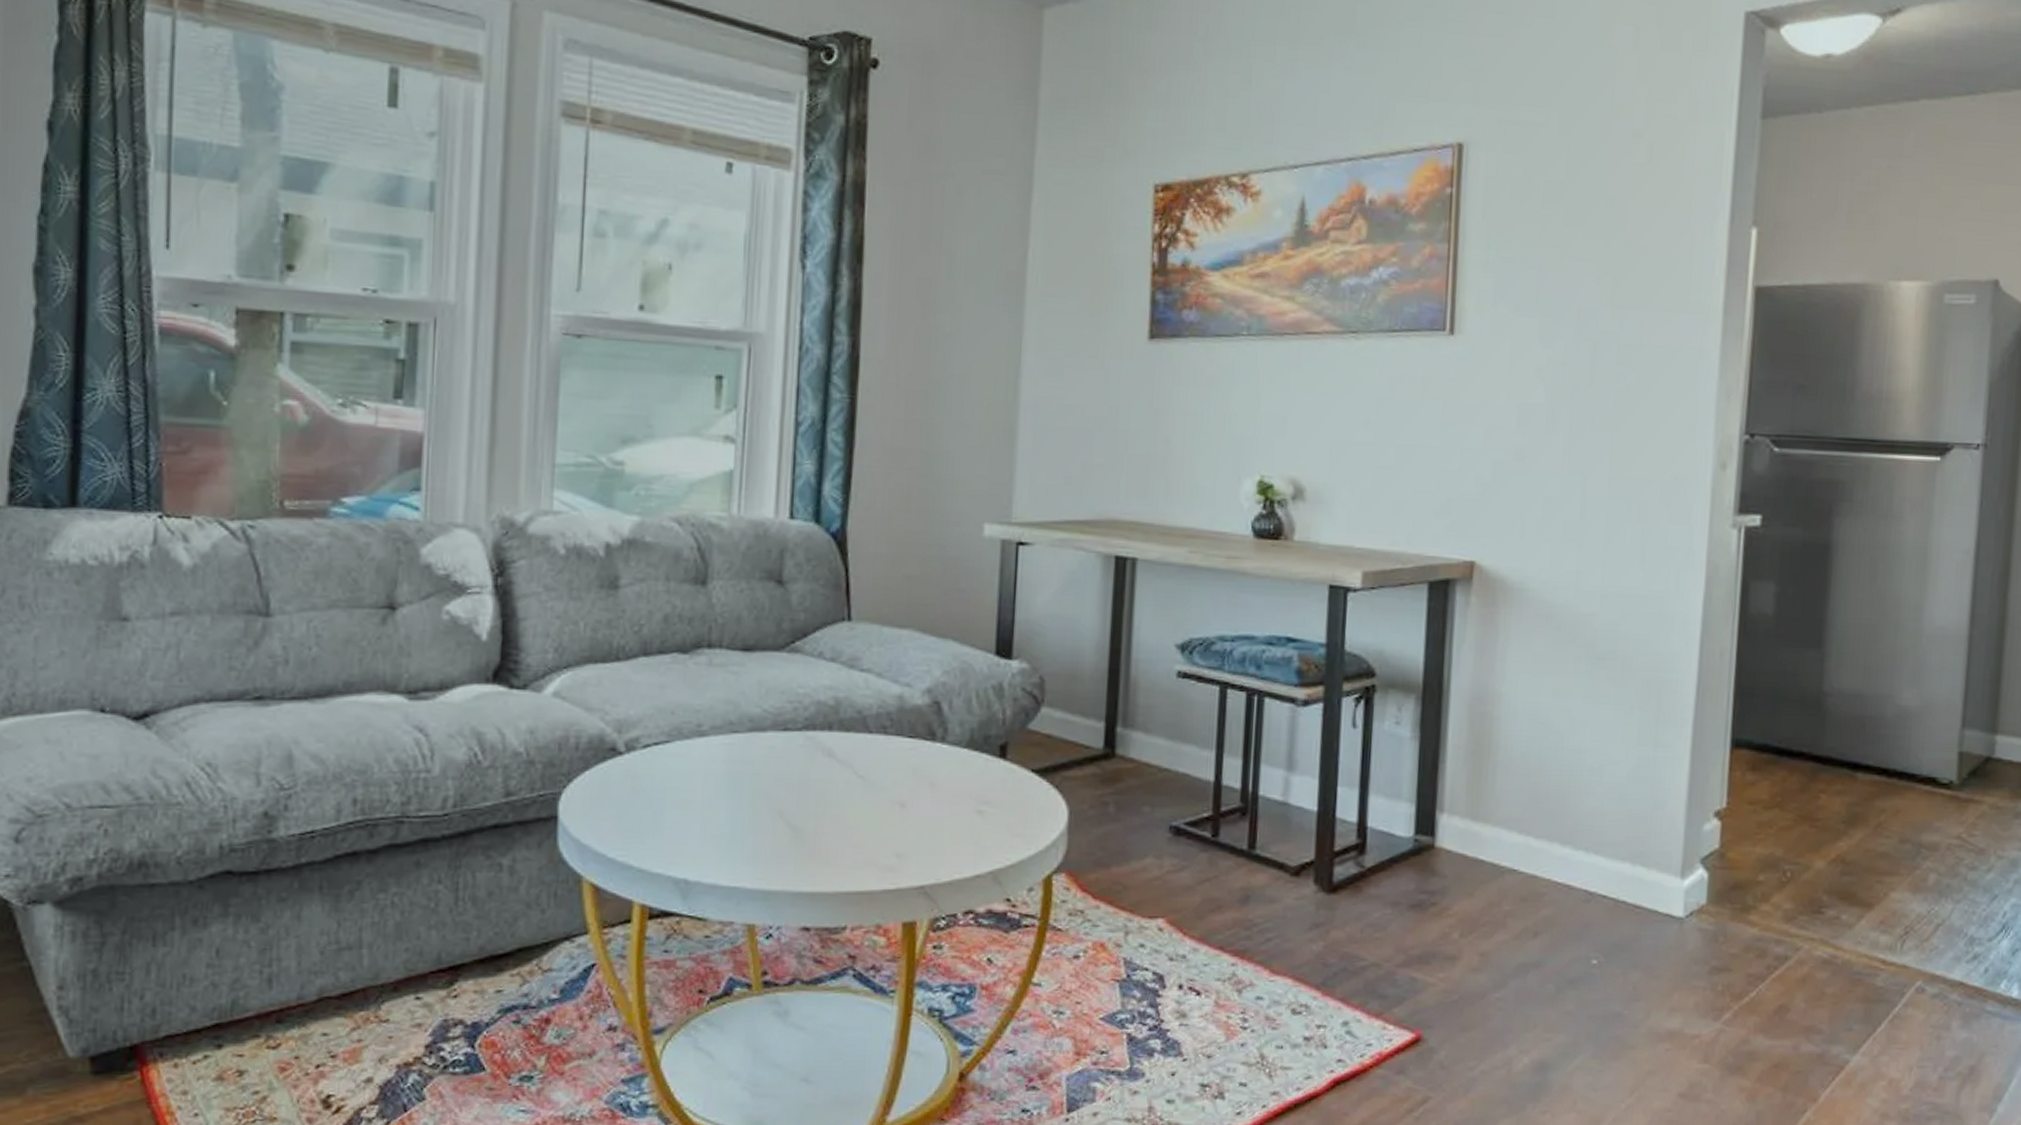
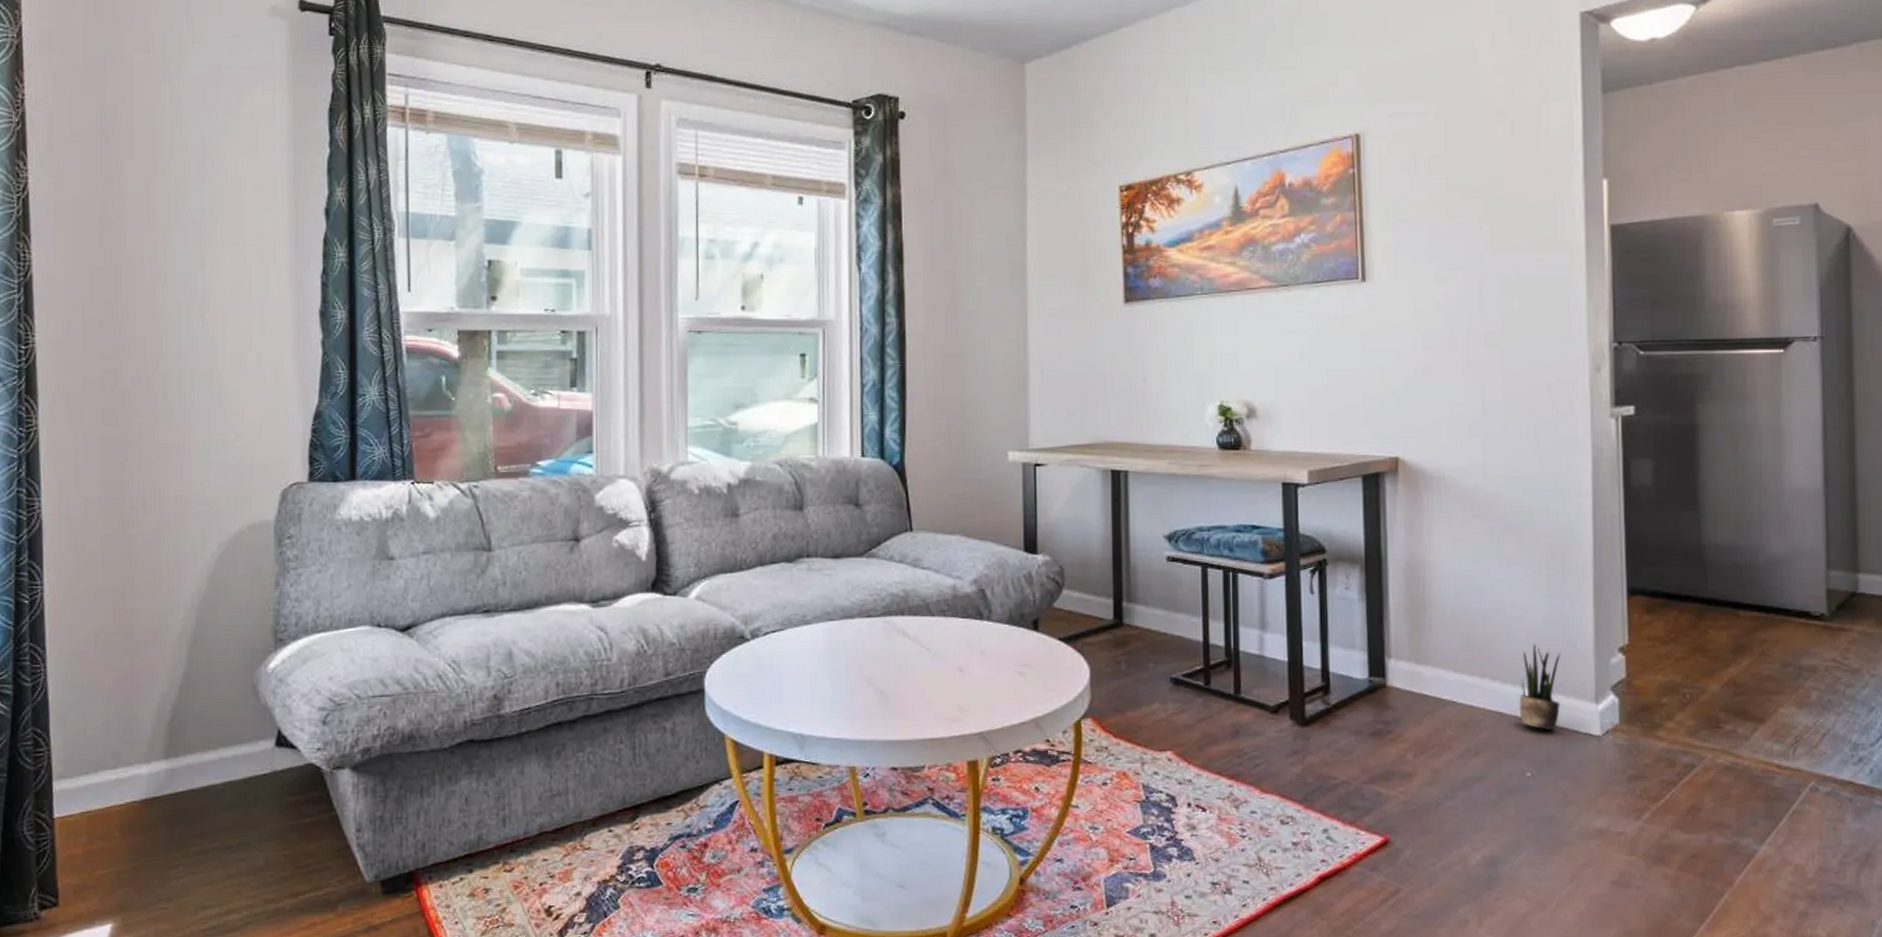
potted plant: none [1590,802,1646,910] -> present [1519,643,1561,731]

